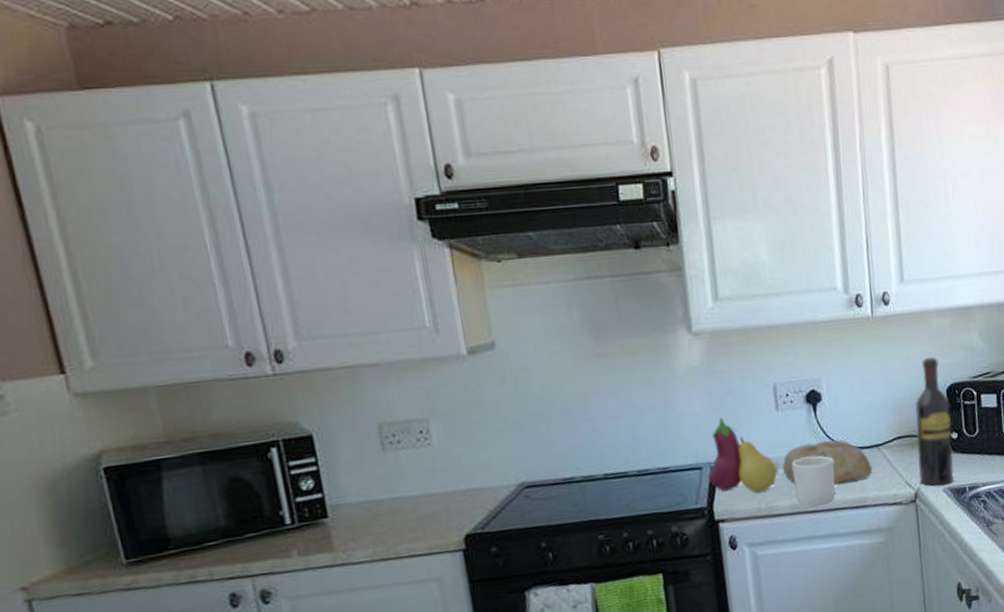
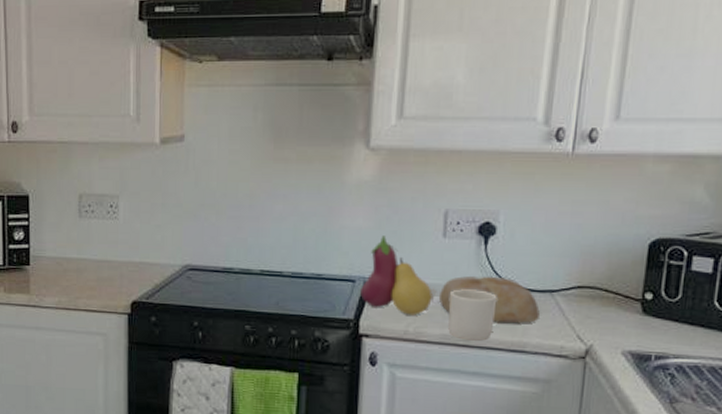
wine bottle: present [915,357,954,487] -> none [594,206,651,348]

